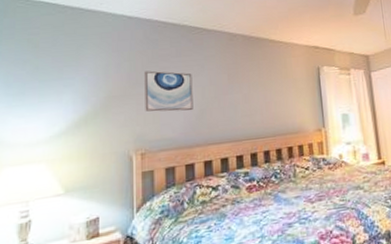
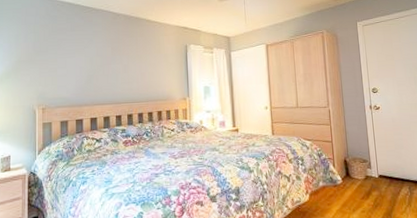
wall art: present [144,70,193,112] -> none [46,41,83,76]

